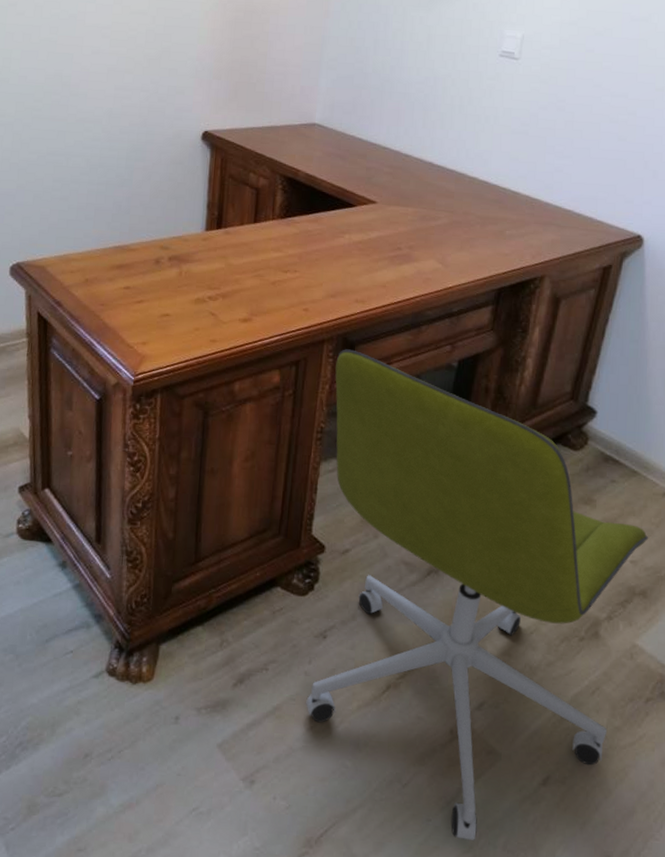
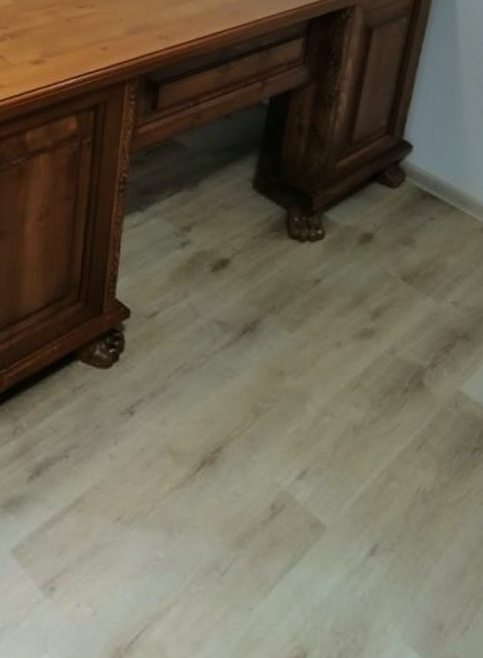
office chair: present [306,349,649,840] -> none [112,90,470,627]

